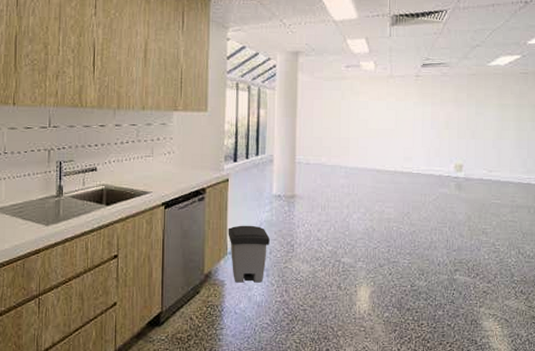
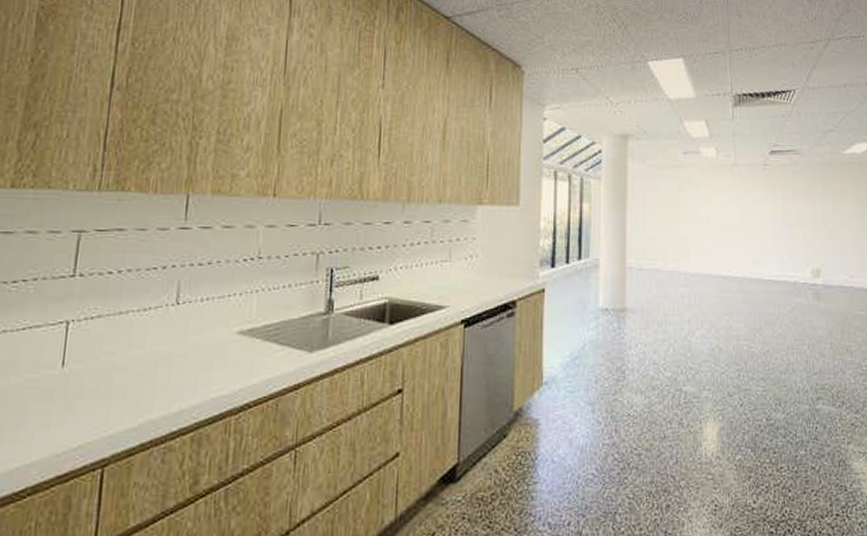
trash can: present [228,225,270,283] -> none [543,347,595,422]

